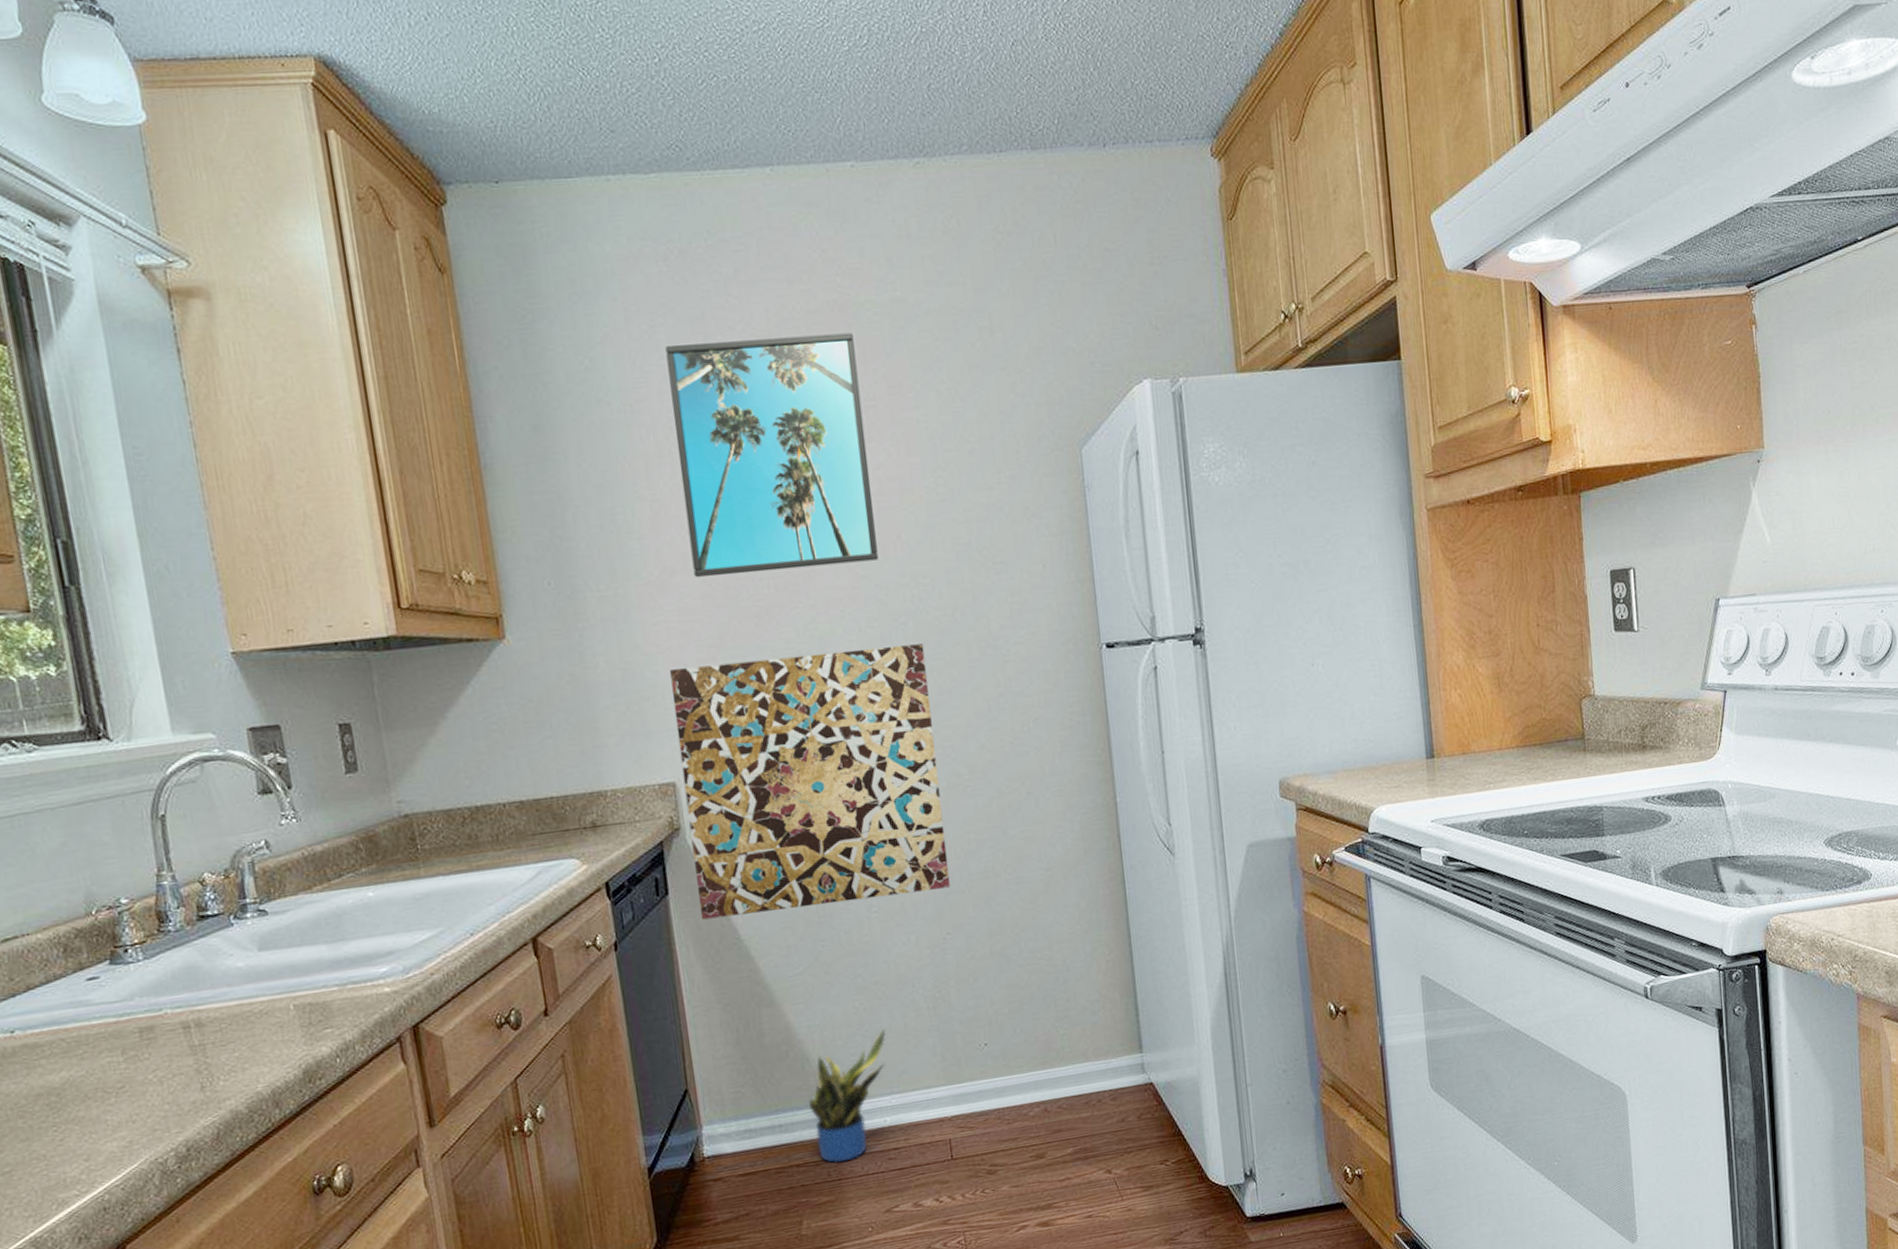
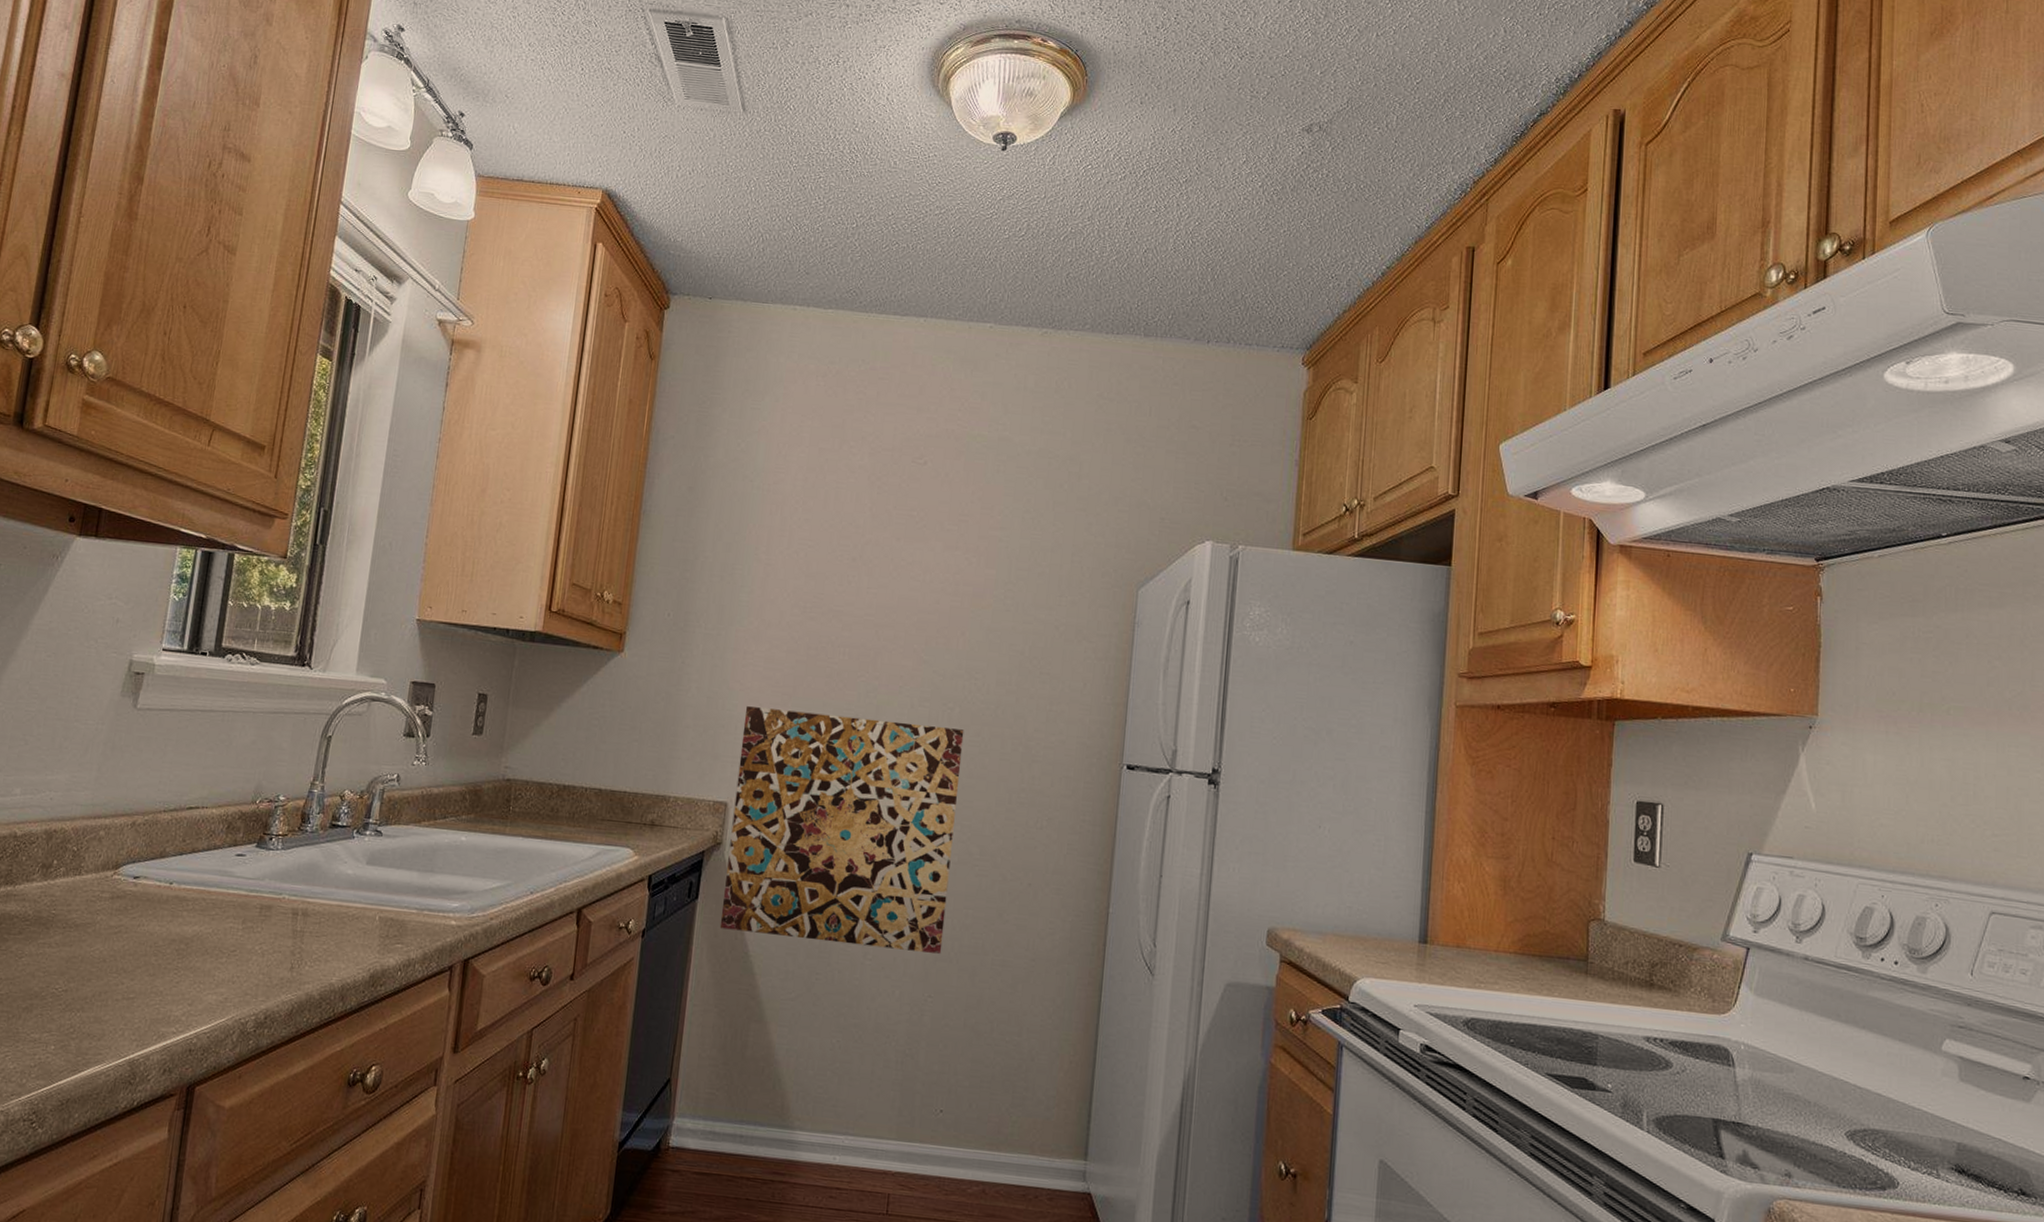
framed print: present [665,332,879,578] -> none [785,444,962,650]
potted plant: present [808,1028,886,1163] -> none [769,1070,855,1187]

